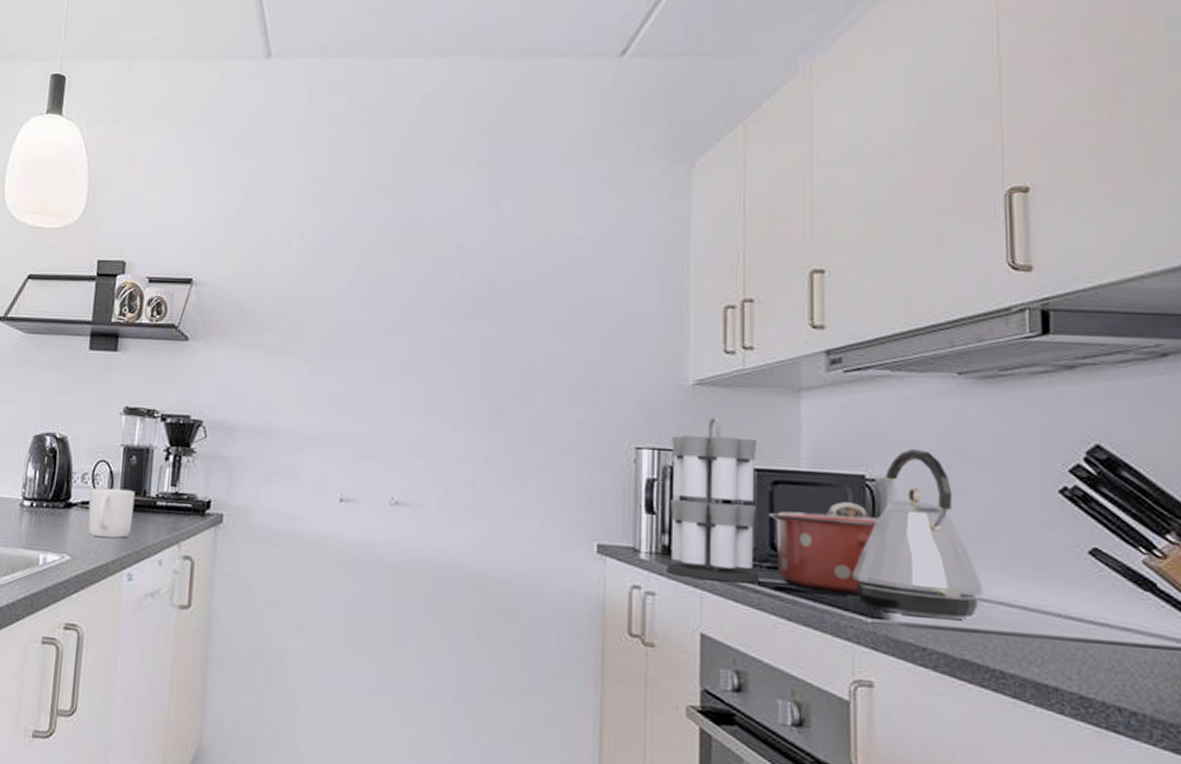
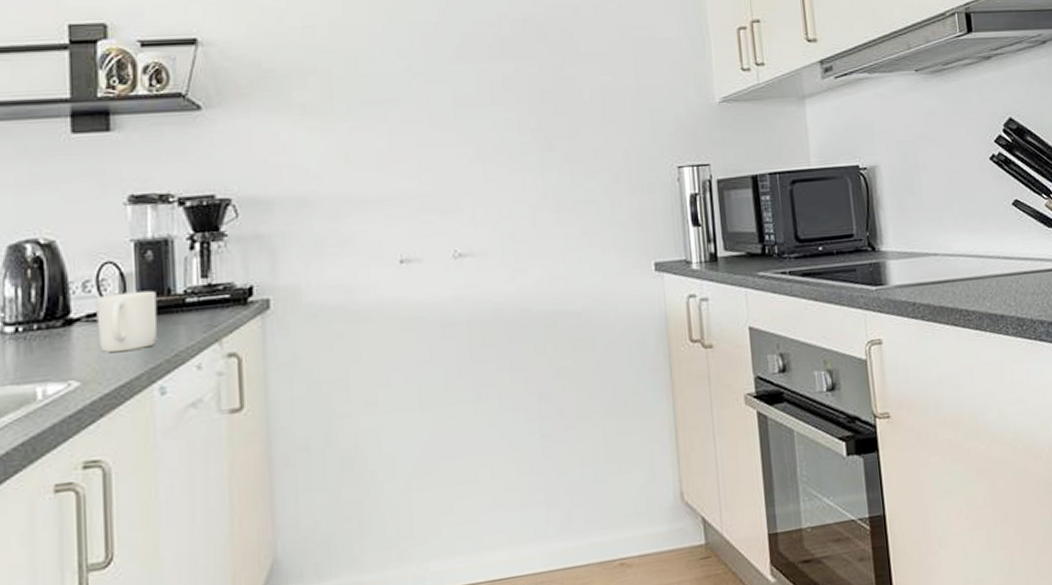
spice rack: present [666,417,760,584] -> none [707,129,790,279]
casserole: present [769,502,878,595] -> none [791,190,872,271]
kettle: present [851,448,983,620] -> none [857,137,949,279]

